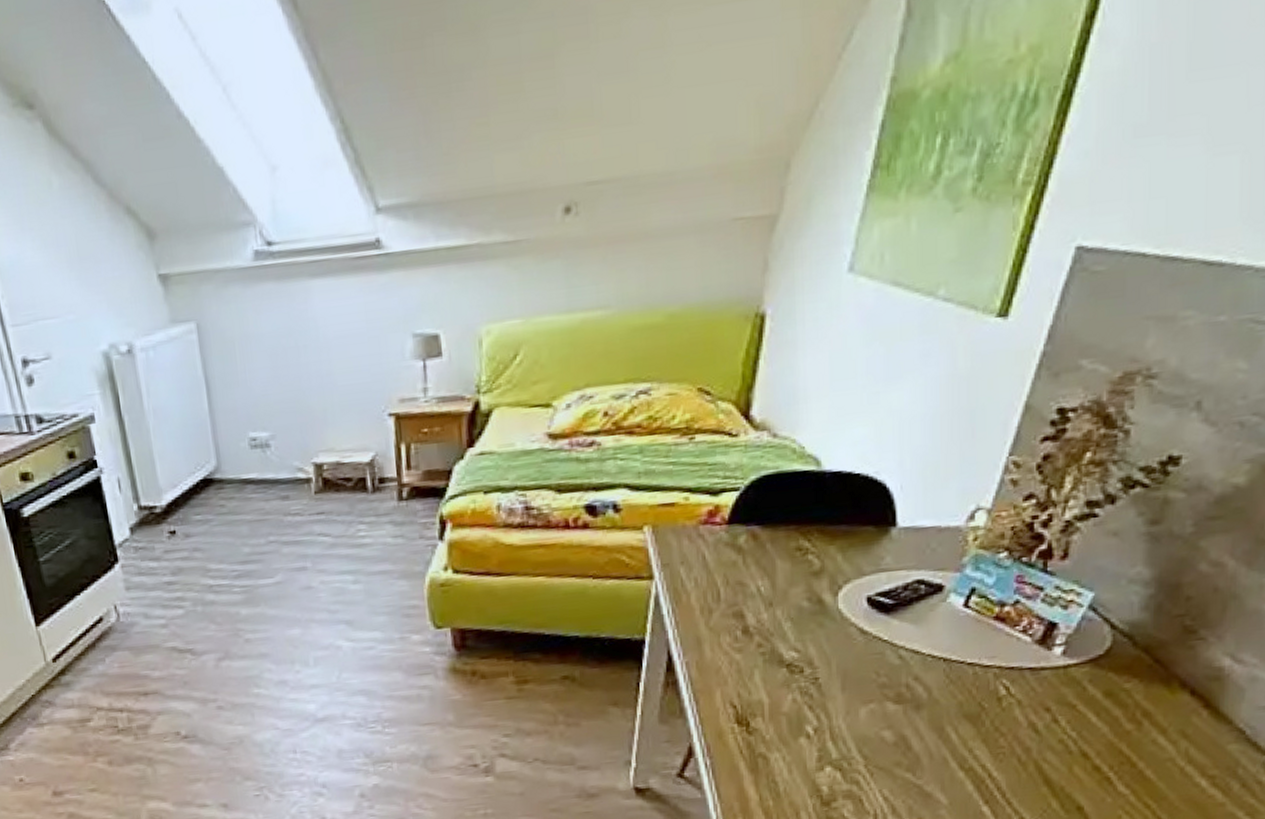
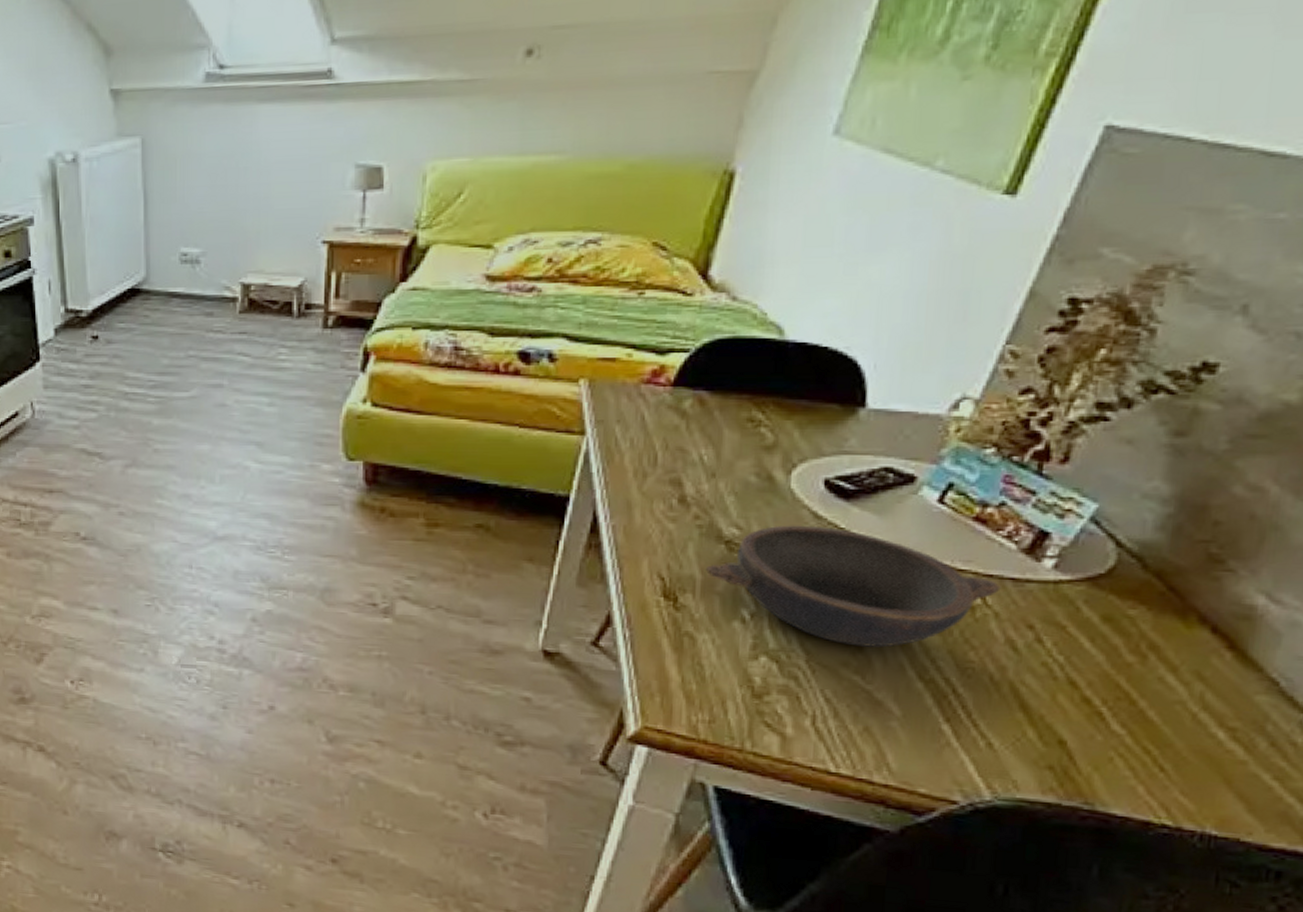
bowl: none [772,641,1021,747] -> present [706,525,1001,648]

